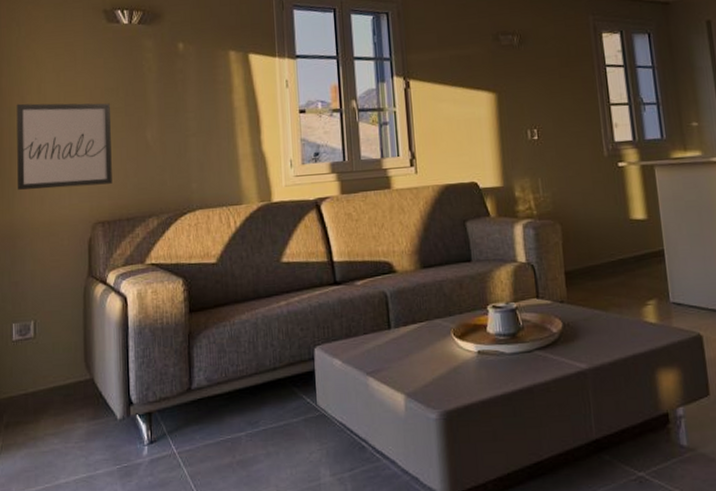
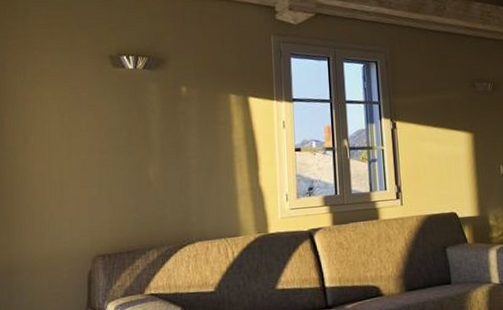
wall art: present [16,103,112,190] -> none [18,142,114,226]

